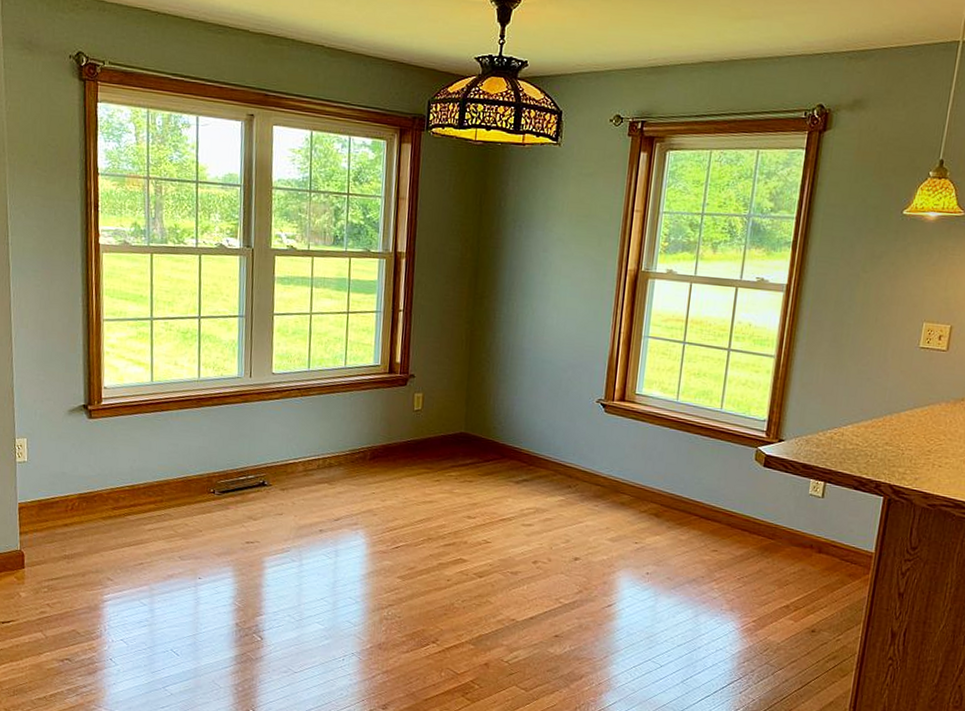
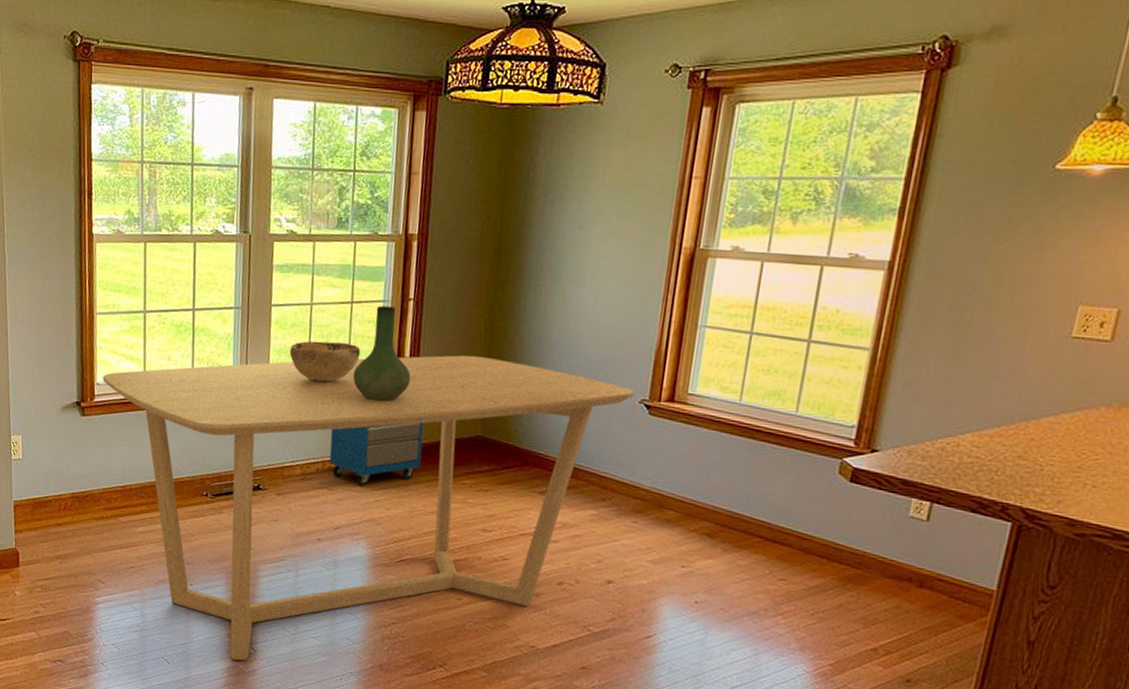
dining table: none [110,360,593,649] -> present [102,355,635,661]
decorative bowl: none [291,347,357,386] -> present [290,341,361,383]
cabinet: none [329,420,414,481] -> present [329,422,424,487]
vase: none [349,315,402,403] -> present [352,305,411,402]

